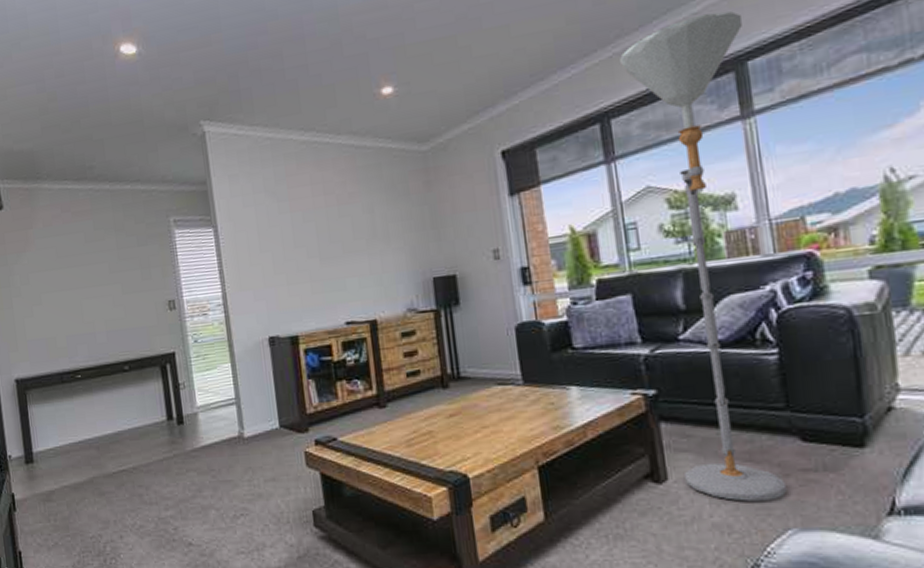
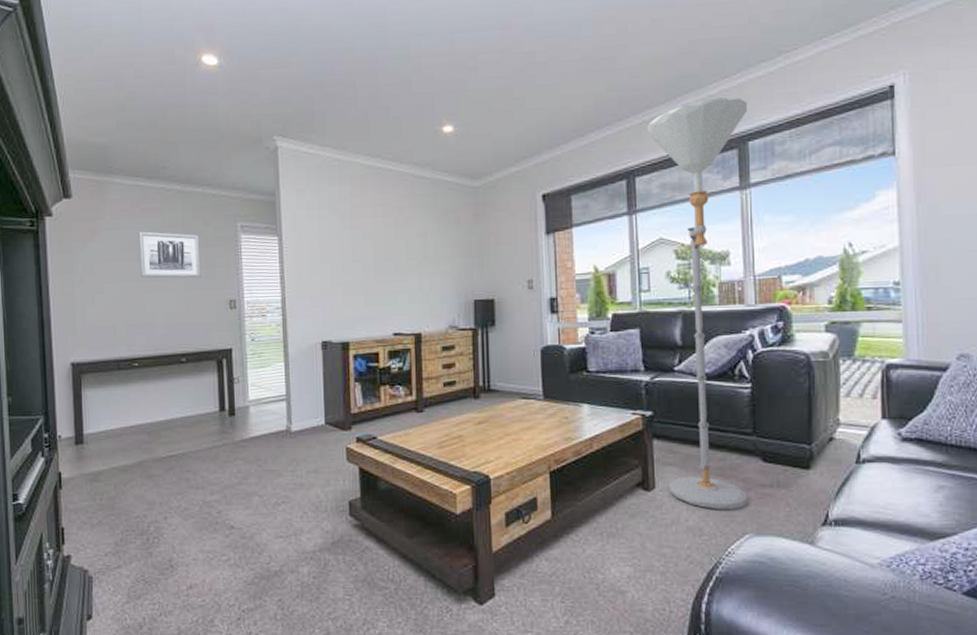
wall art: none [70,234,138,285] -> present [138,231,201,279]

